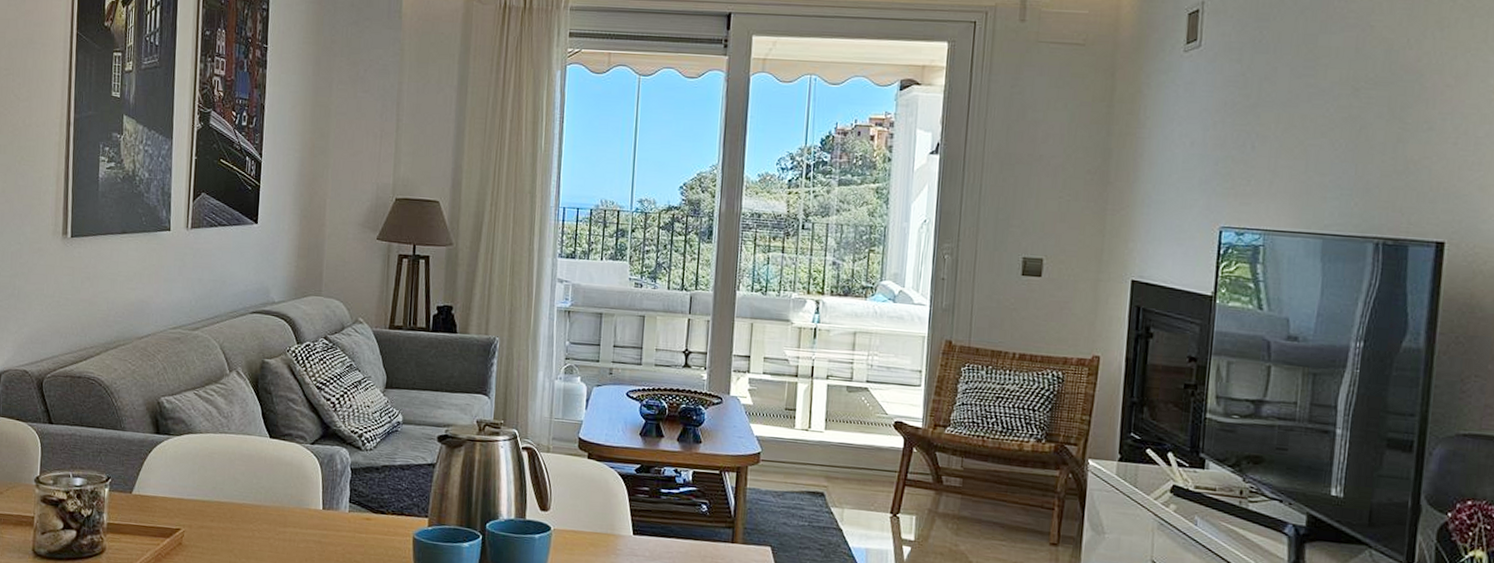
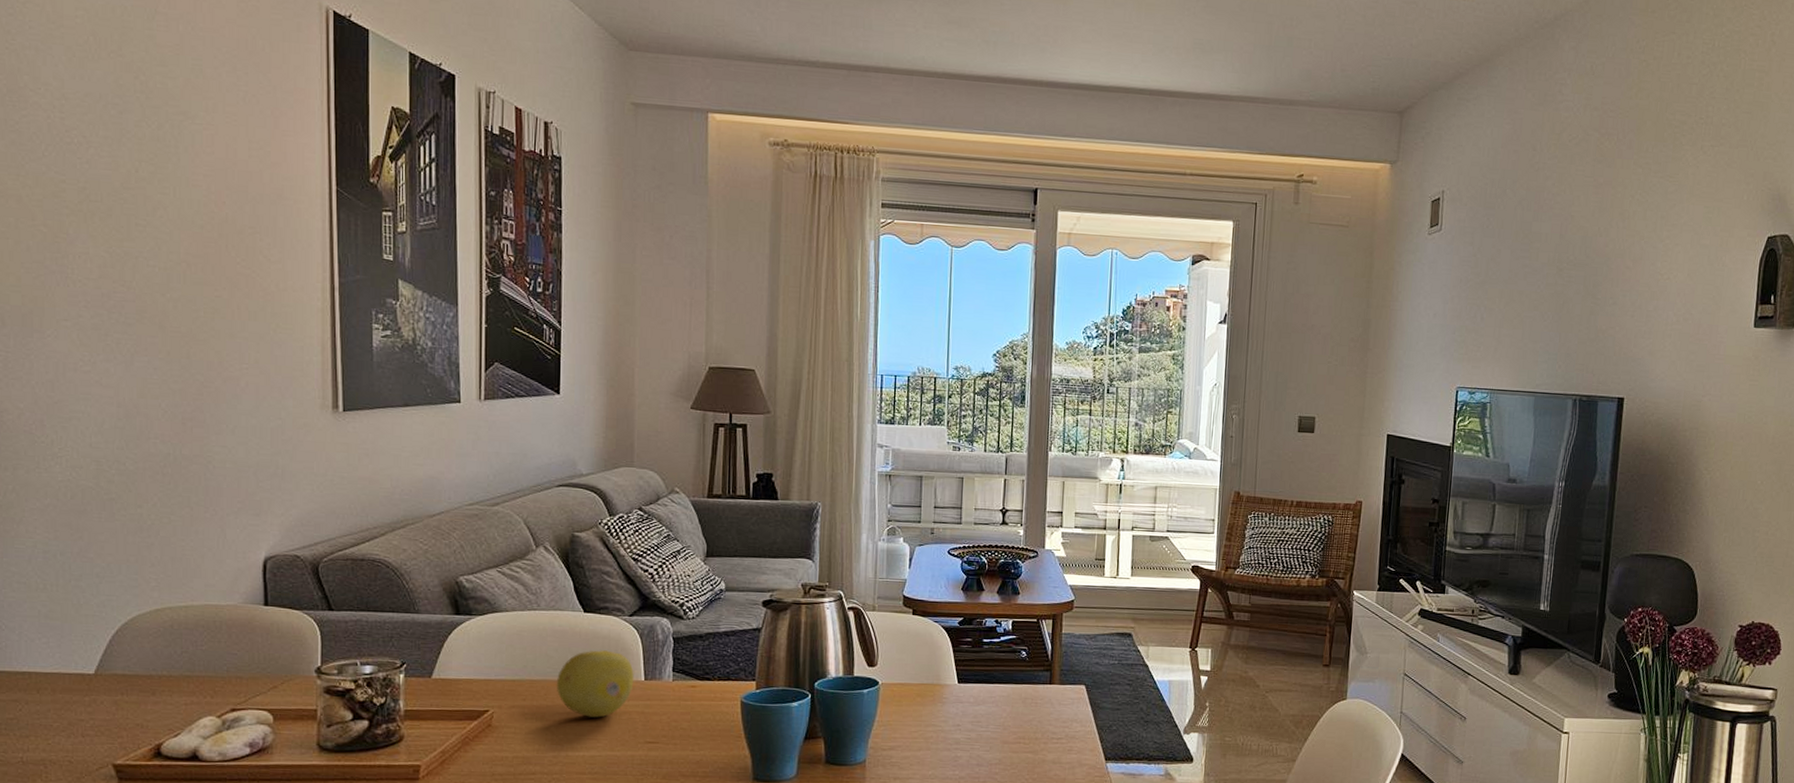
fruit: none [241,476,313,545] -> present [556,650,634,718]

